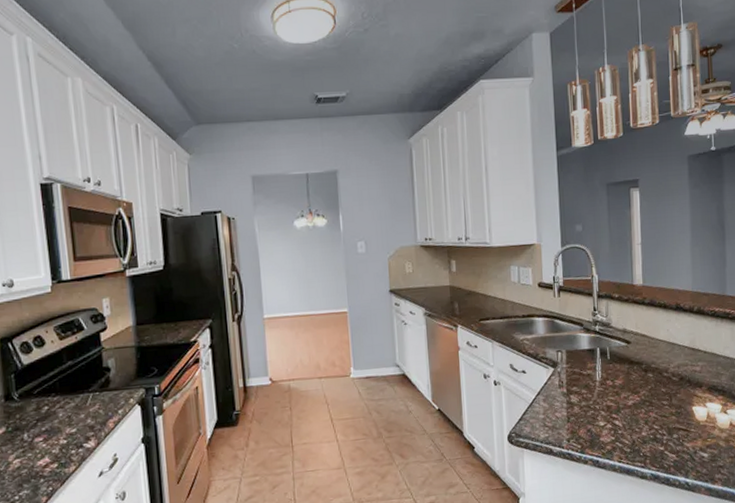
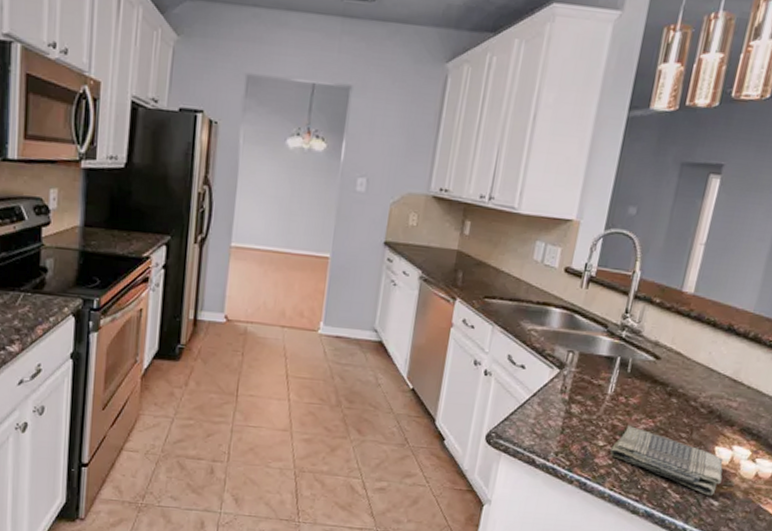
dish towel: none [610,403,705,450] -> present [609,426,724,496]

